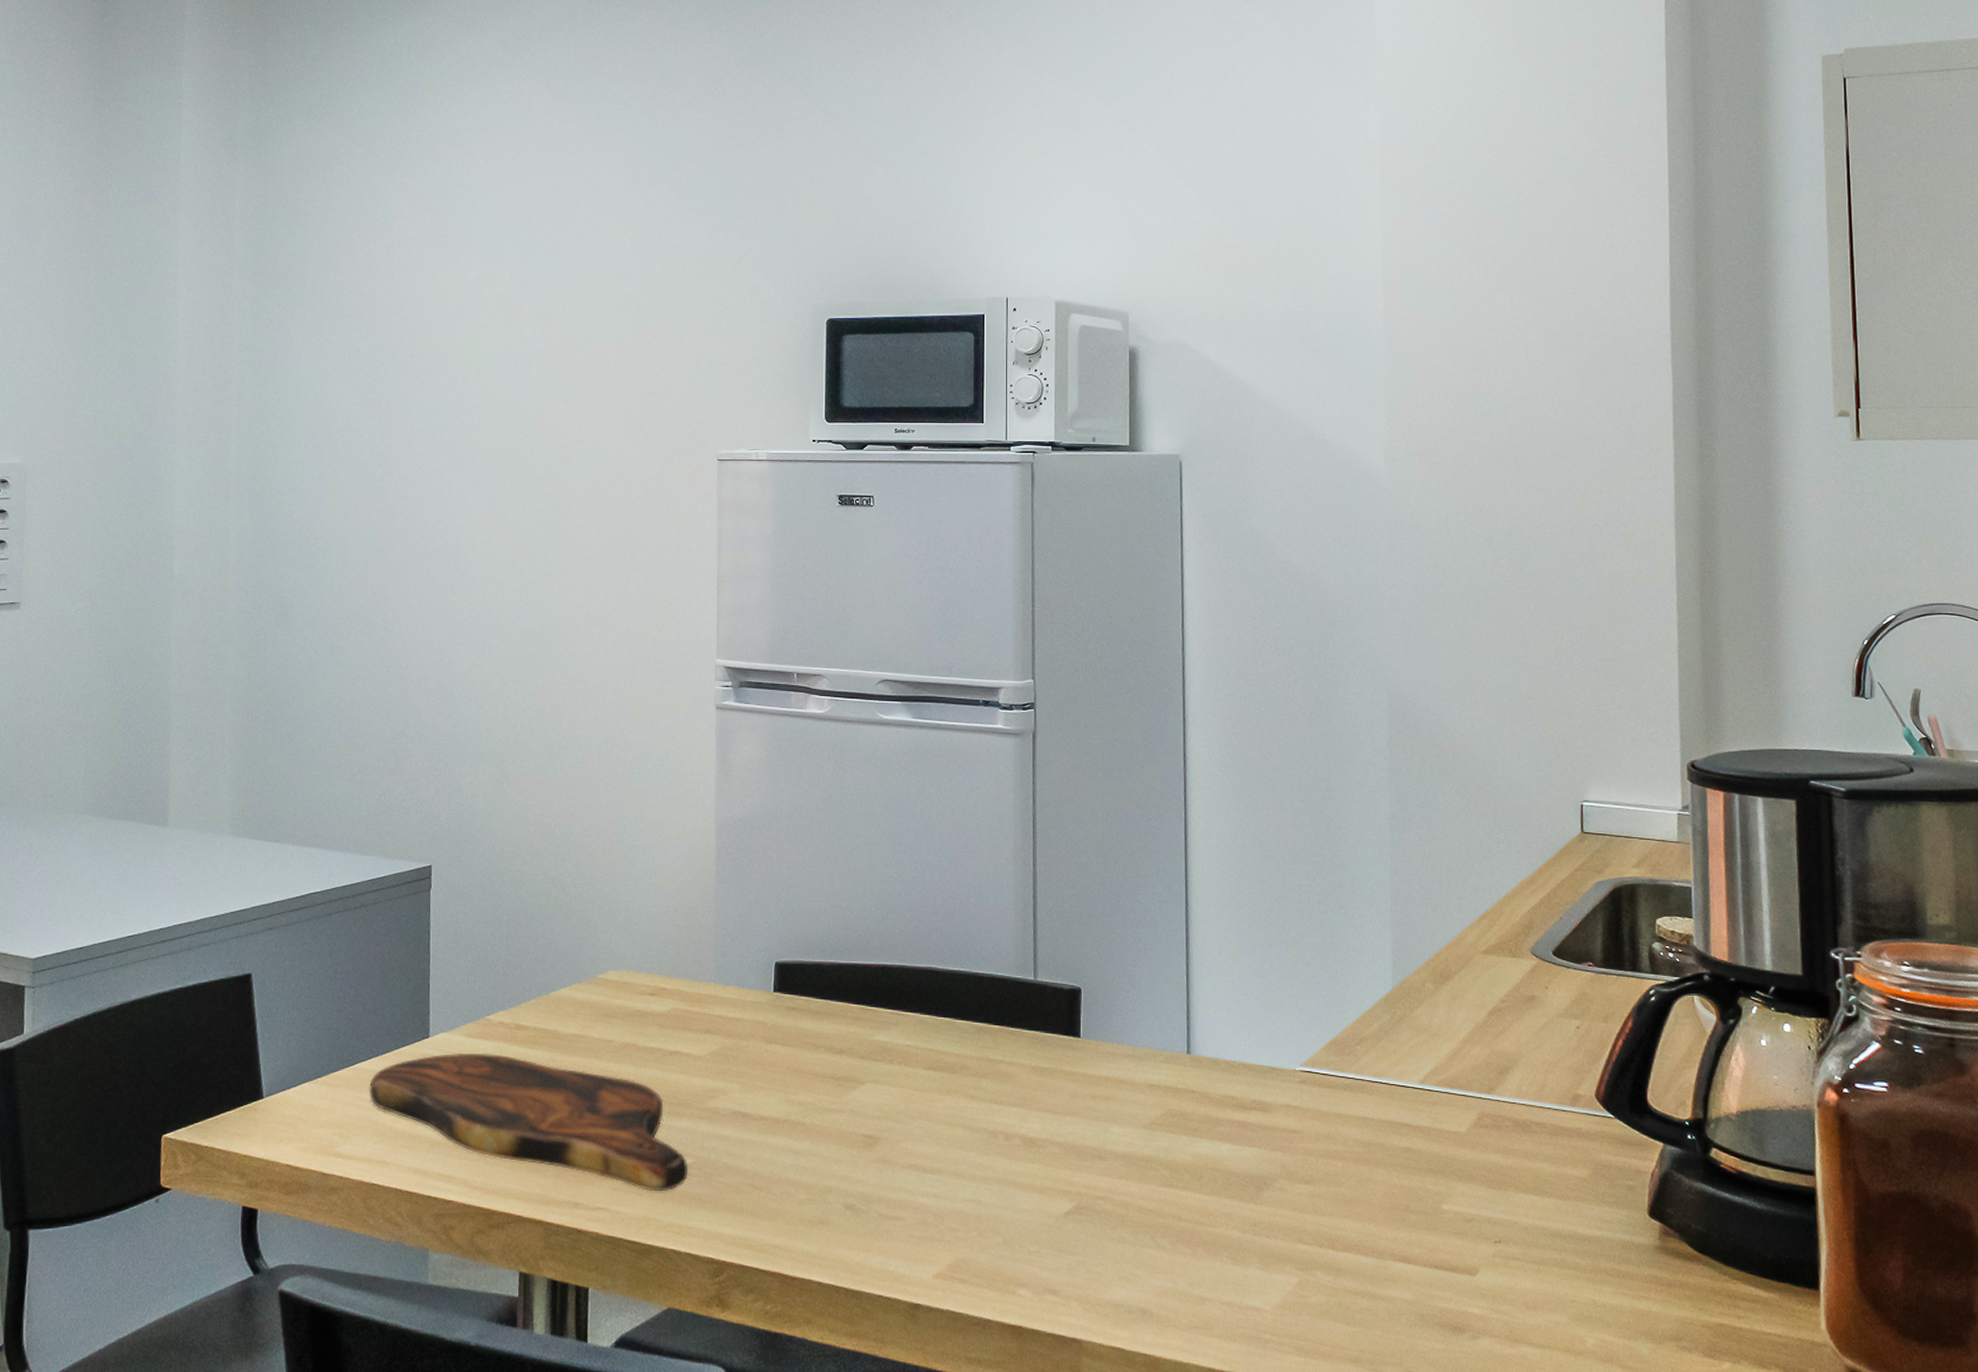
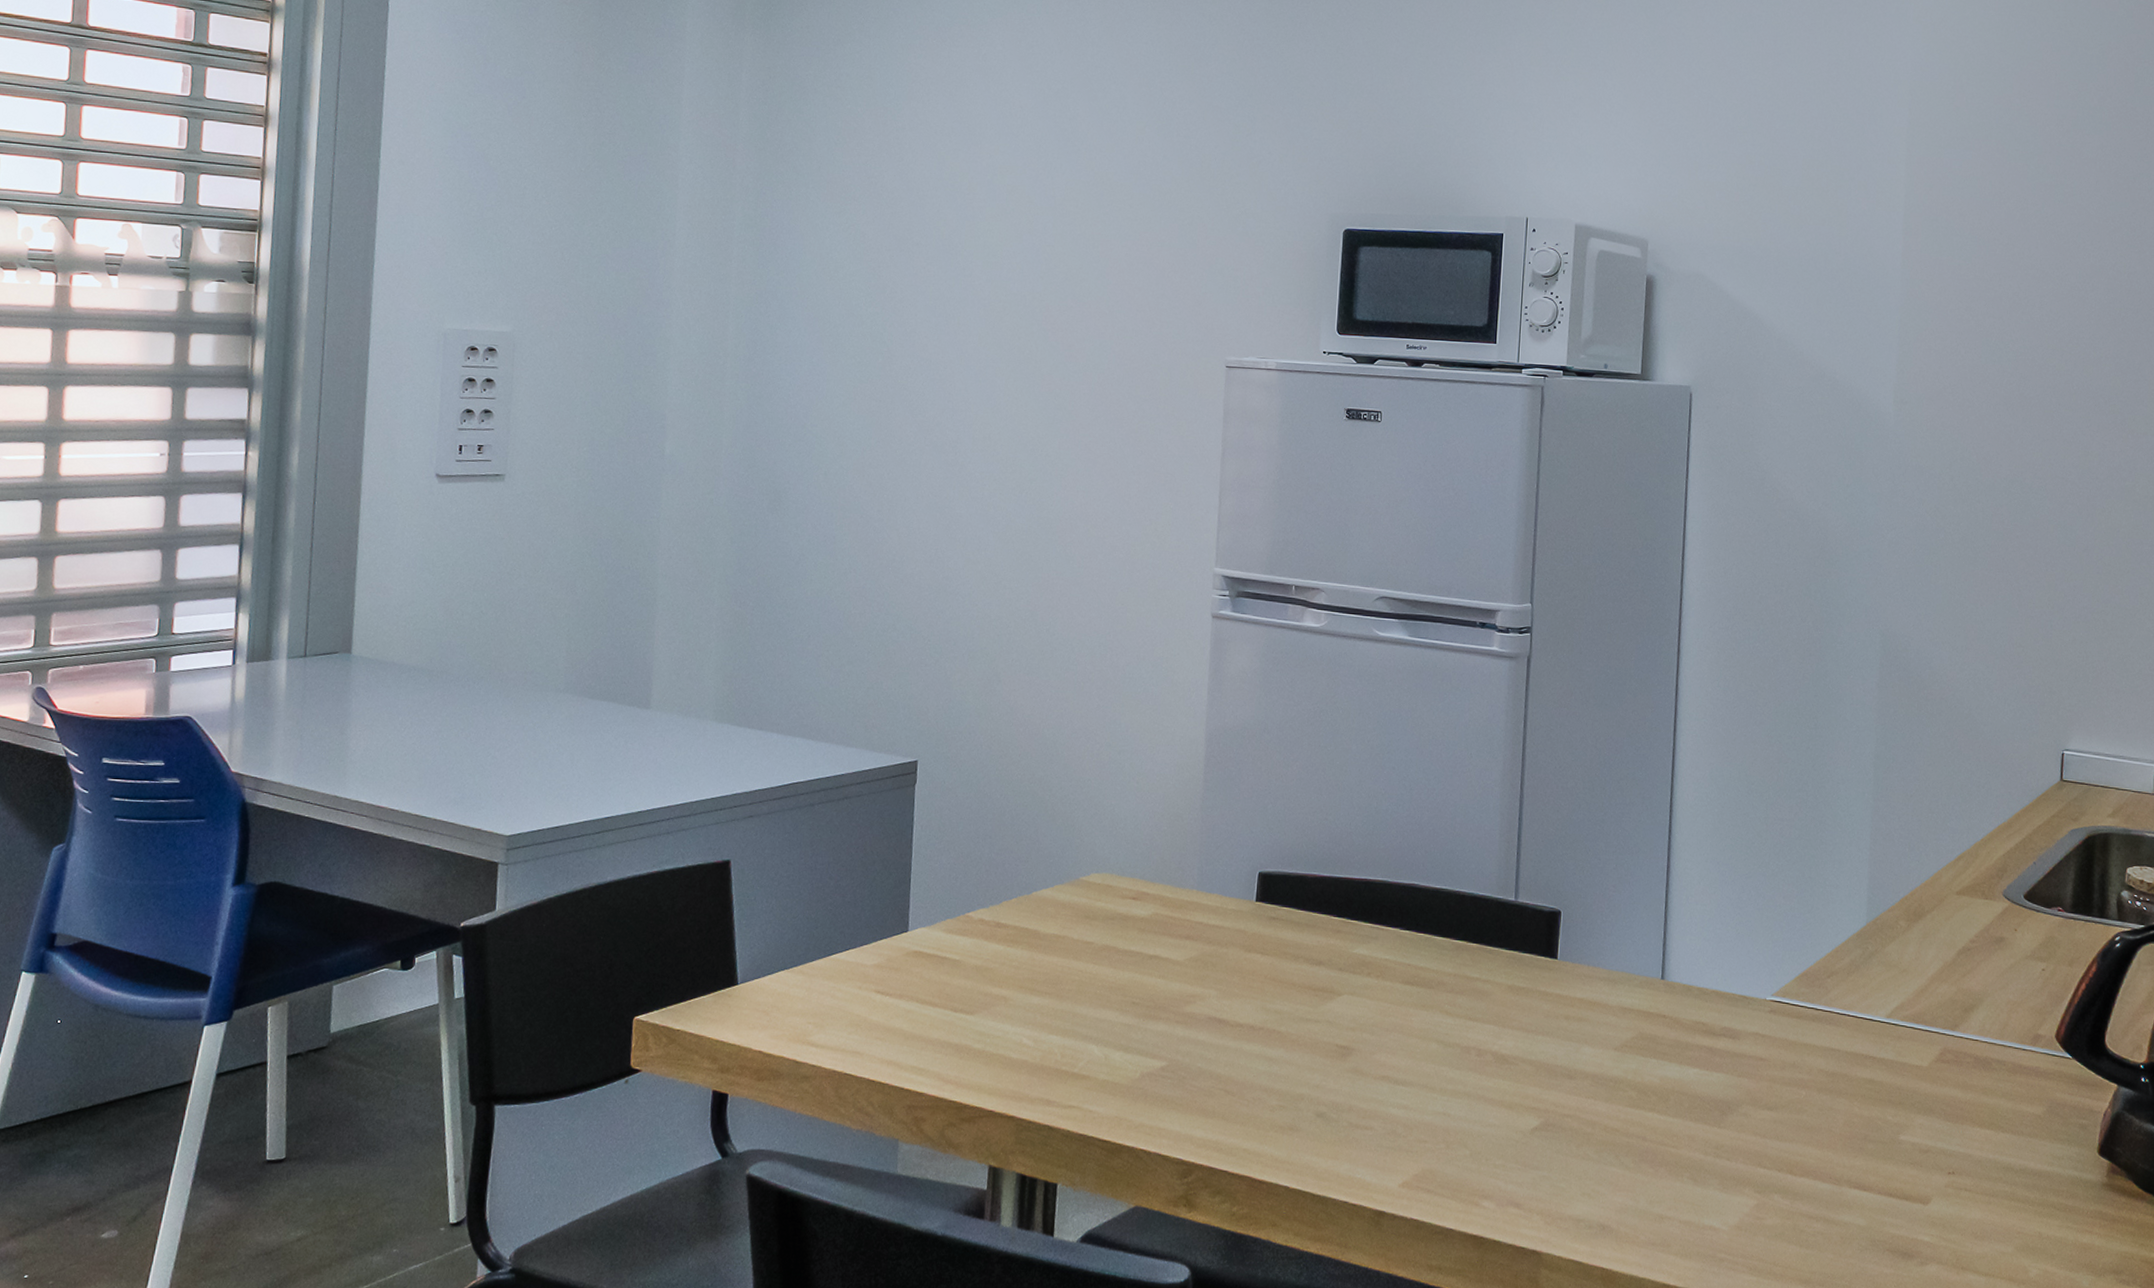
cutting board: present [368,1052,688,1192] -> none [844,948,1162,1093]

